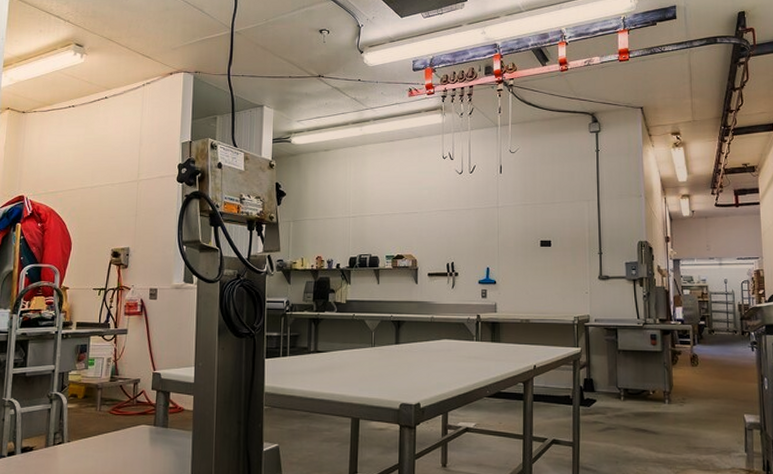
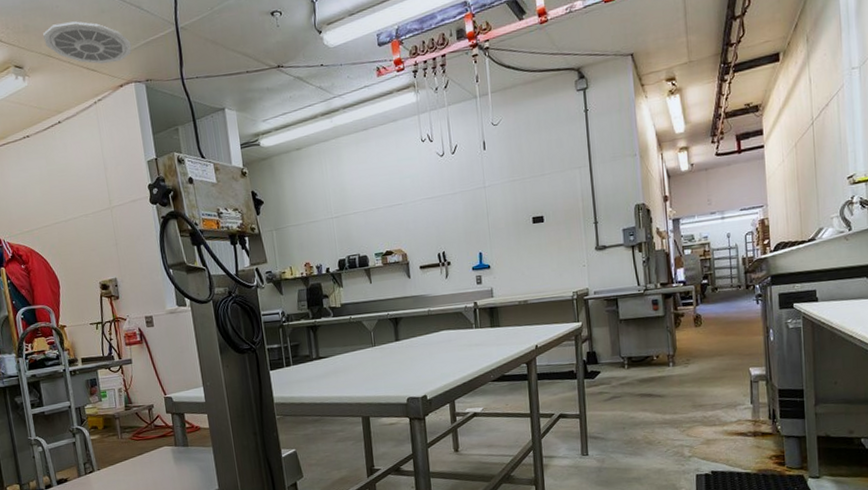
ceiling vent: none [108,14,188,53] -> present [43,21,132,65]

